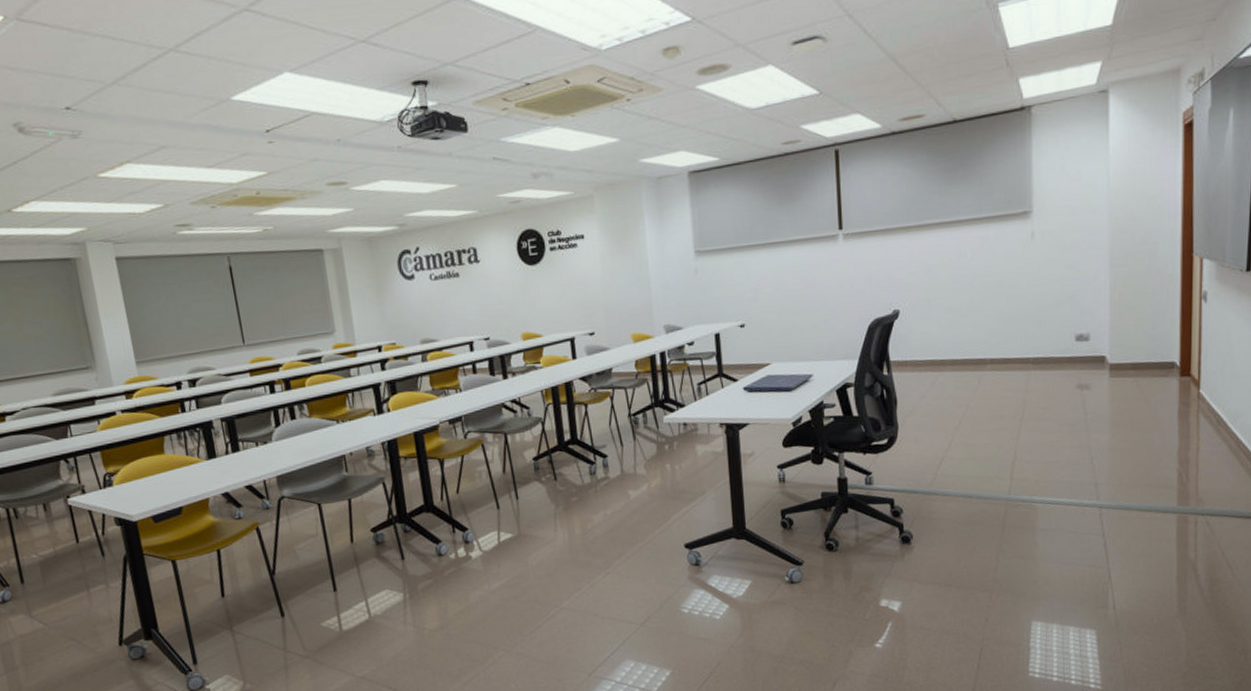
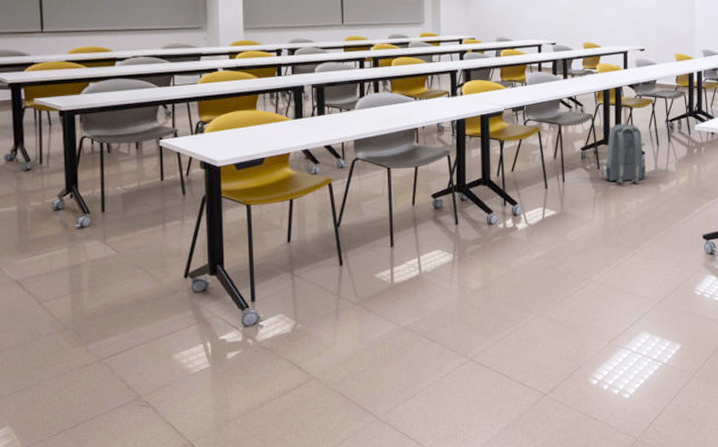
backpack: none [560,423,611,494] -> present [603,124,645,183]

